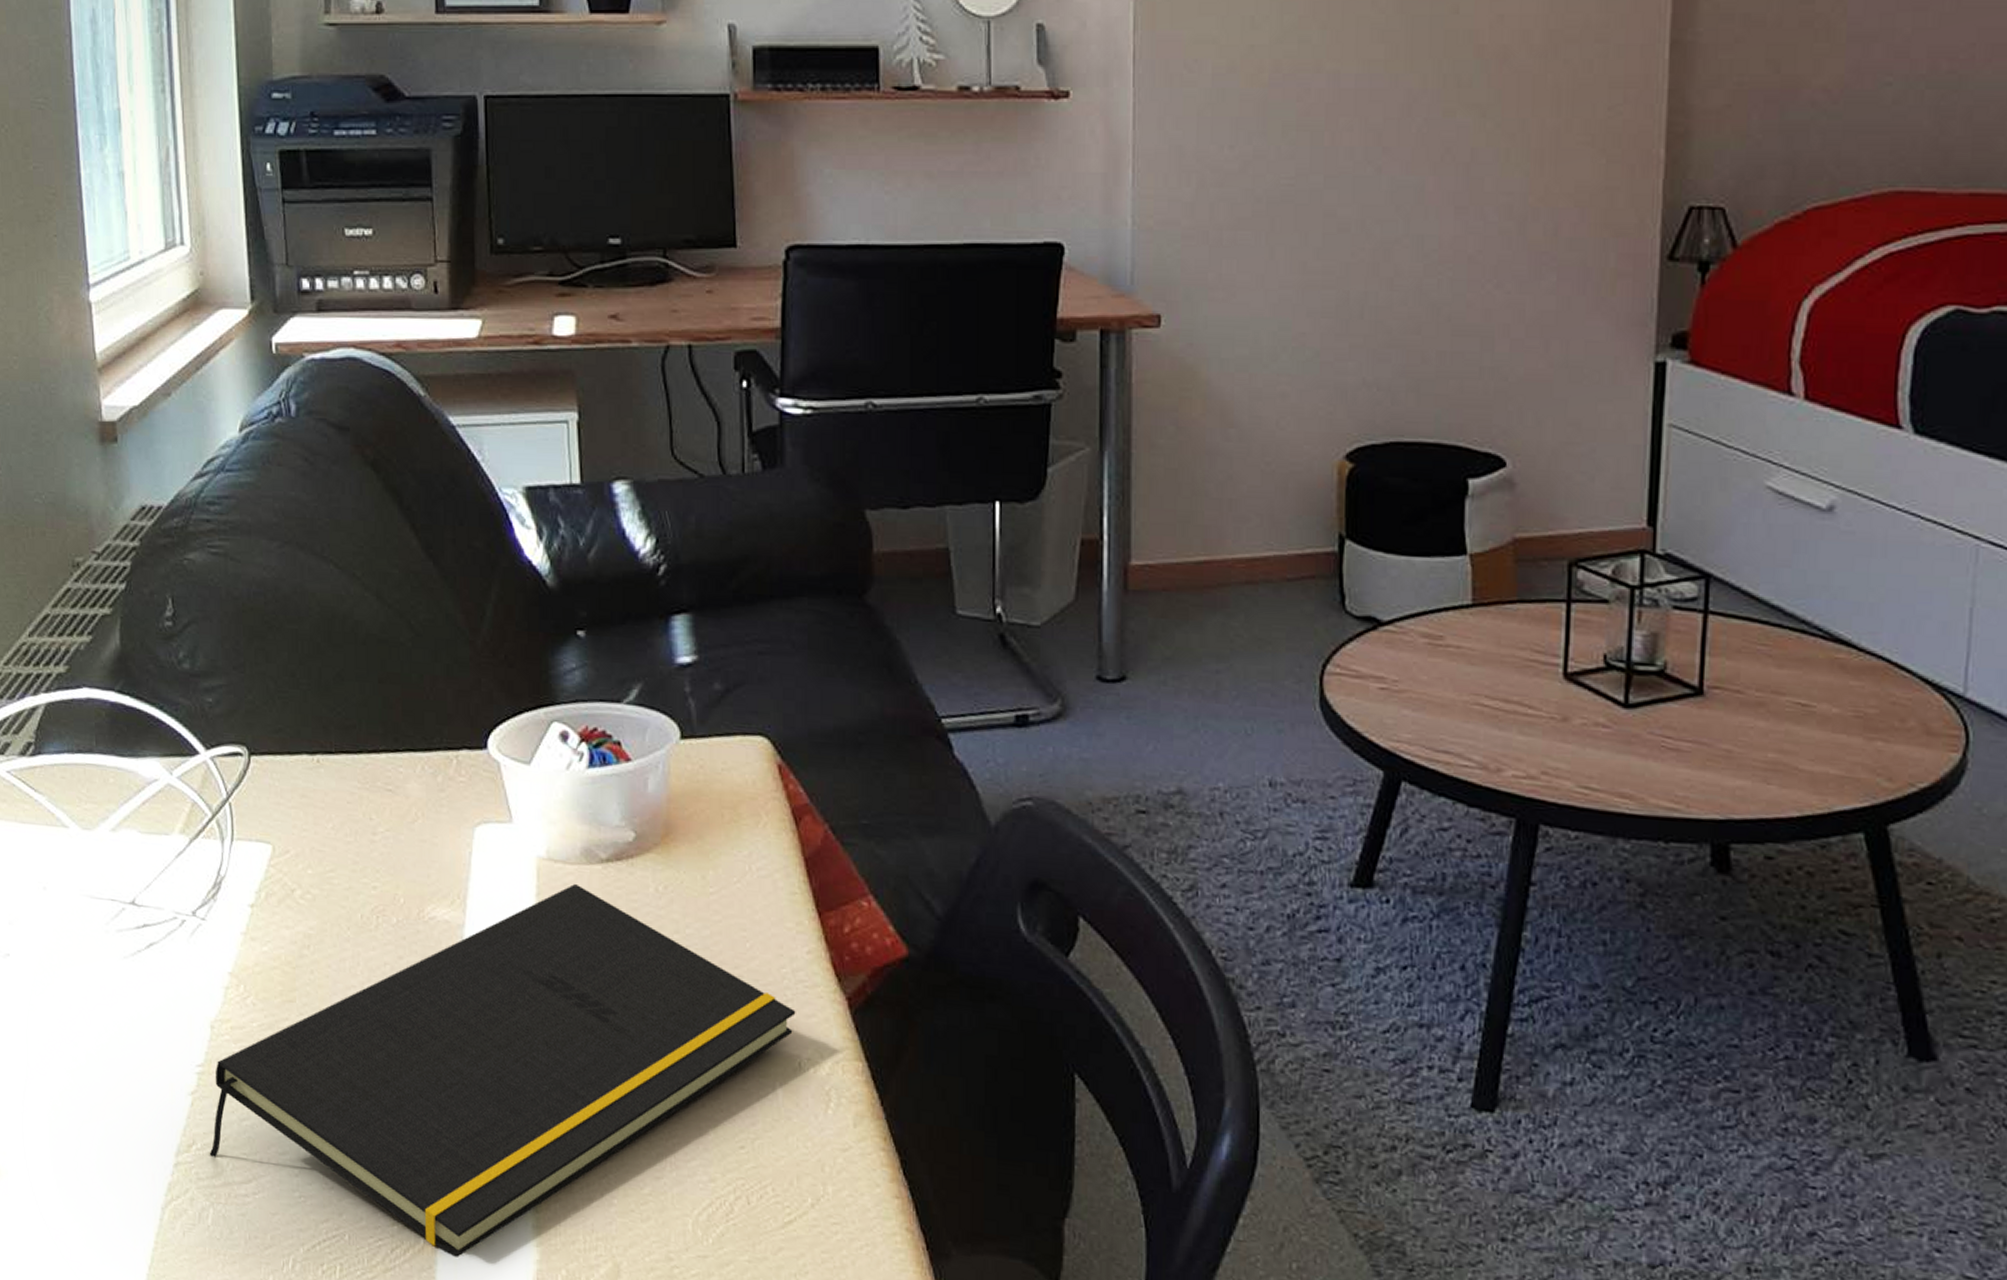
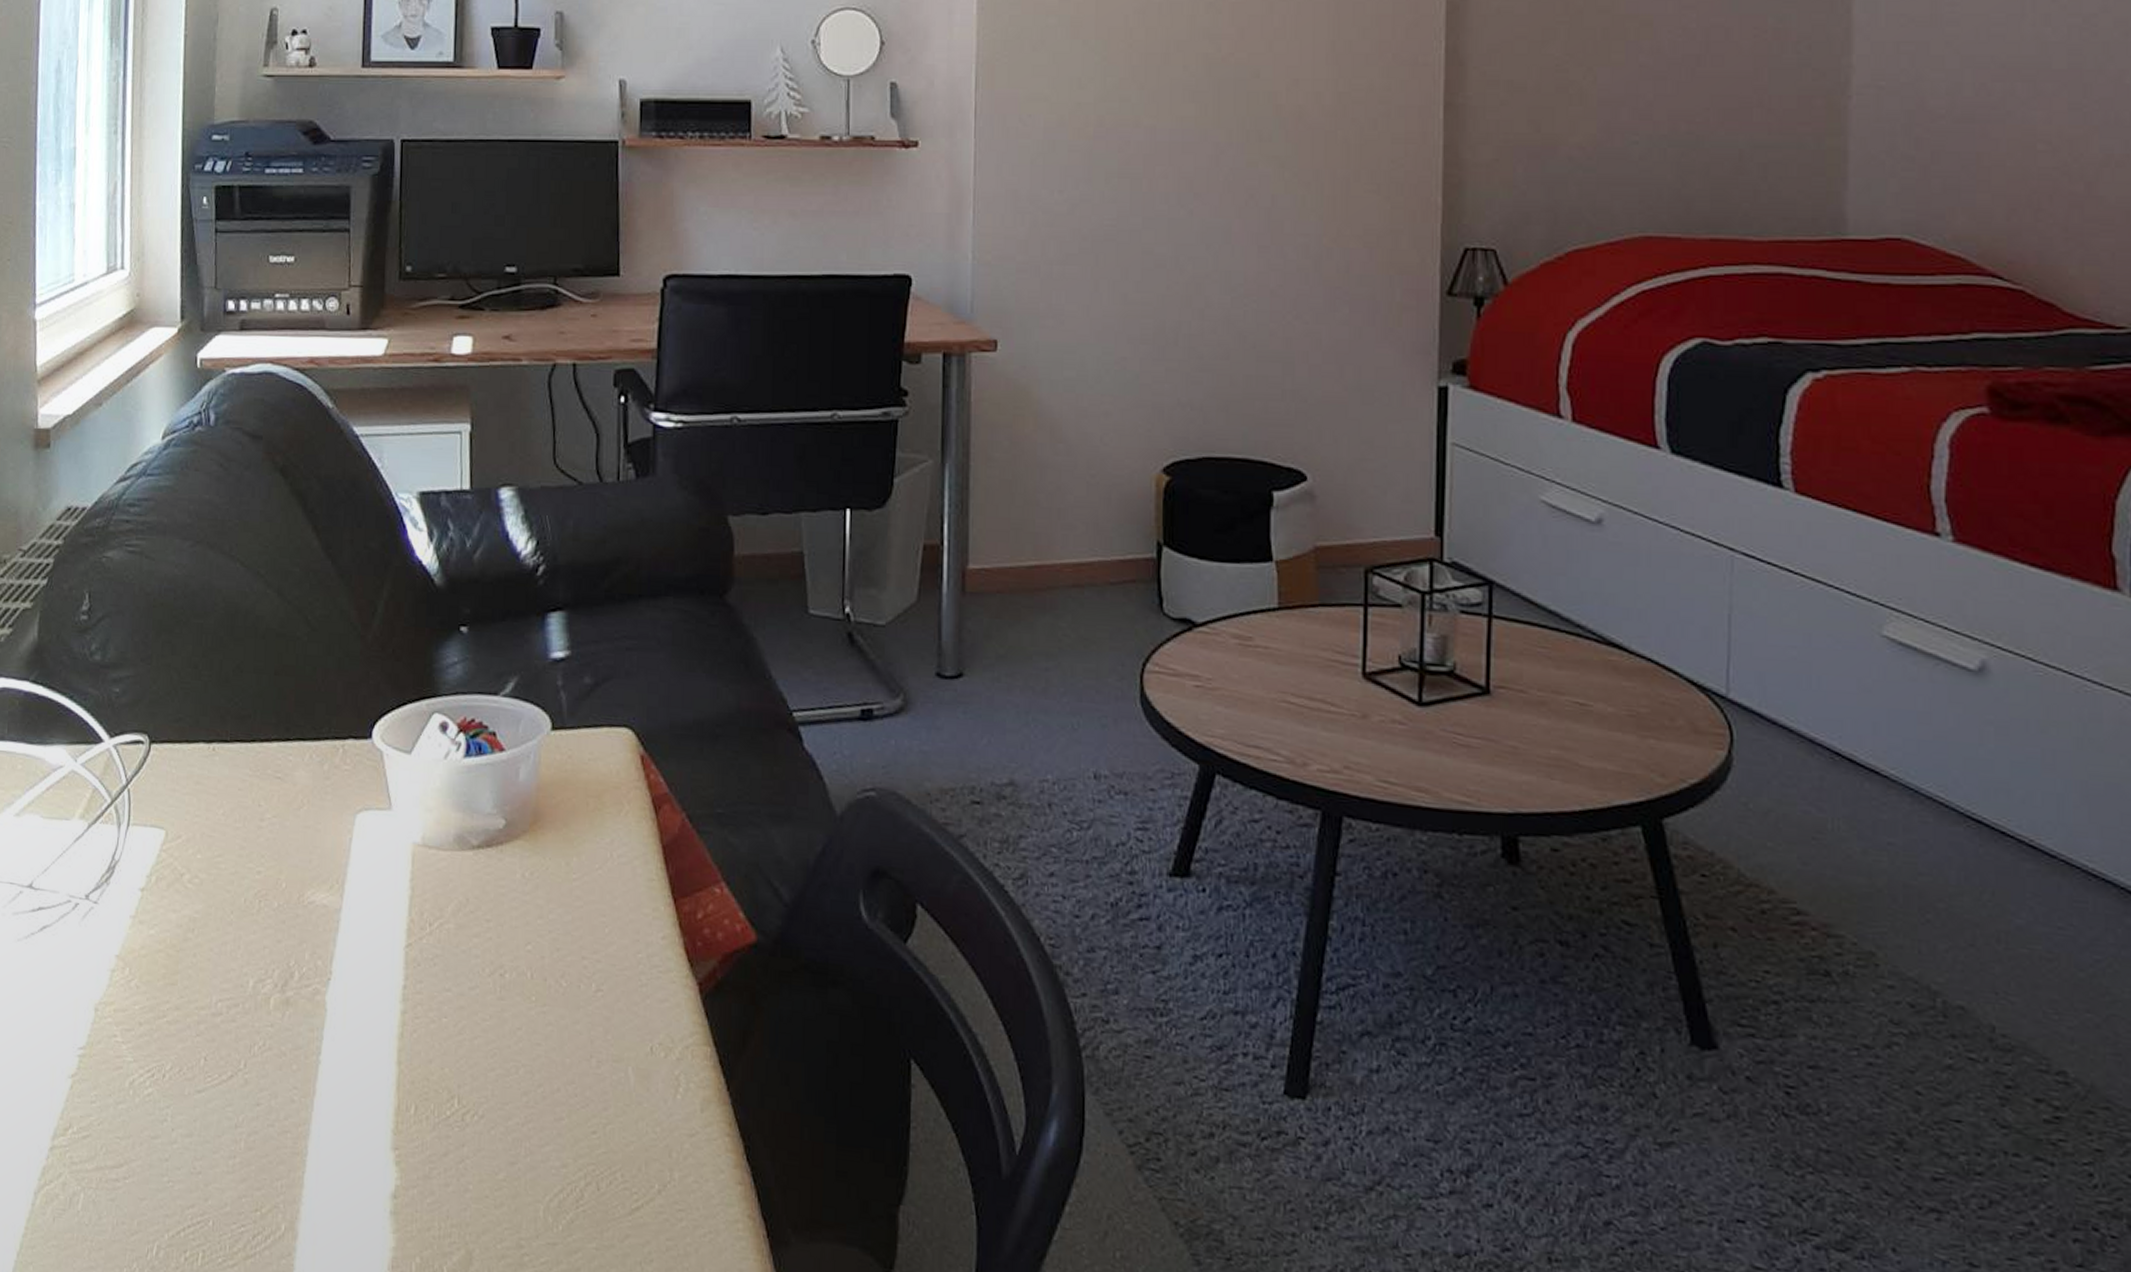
notepad: present [209,883,796,1257] -> none [84,869,650,1244]

